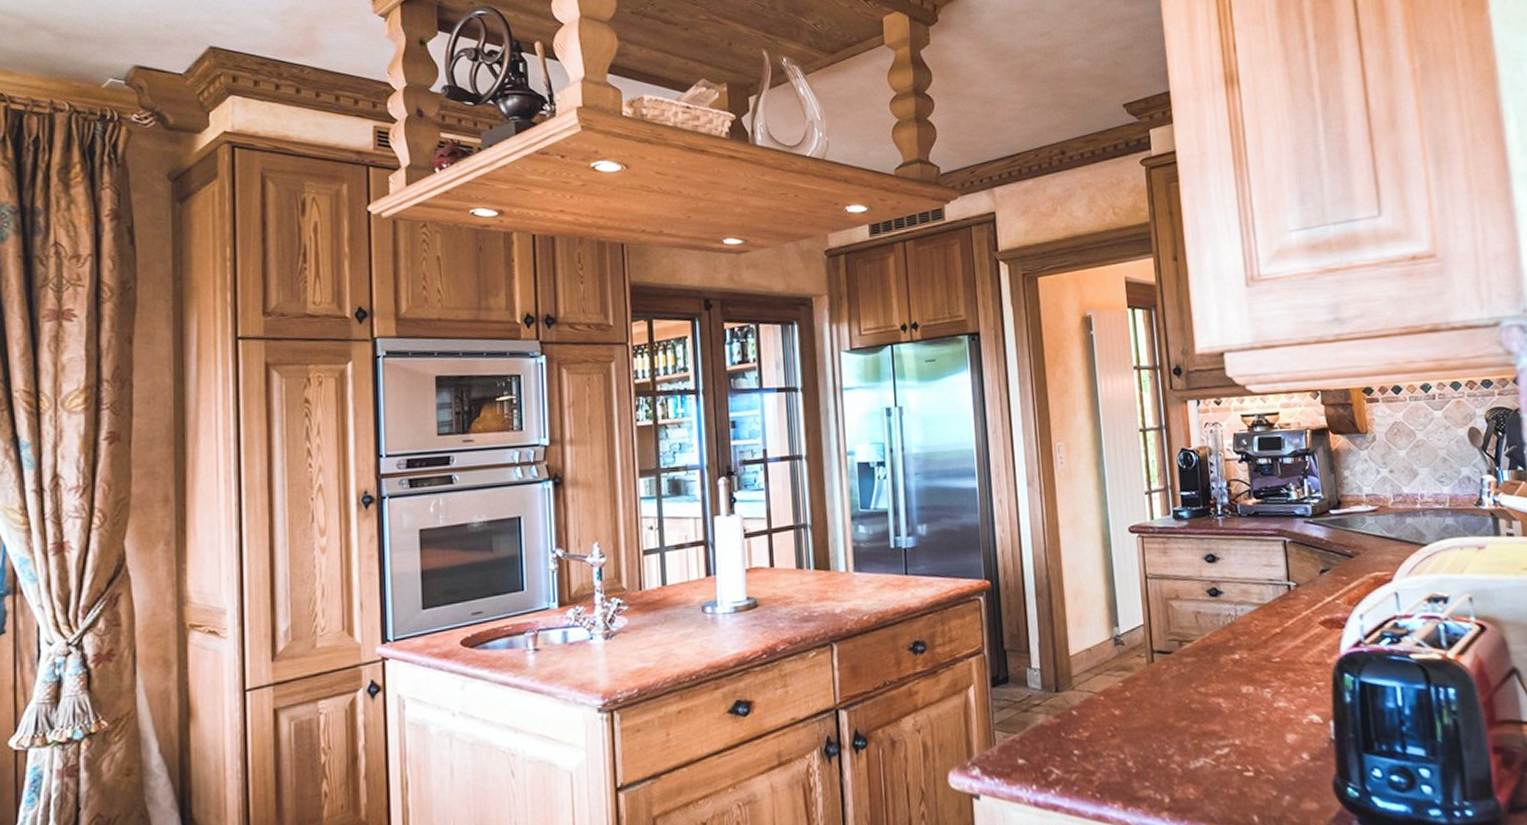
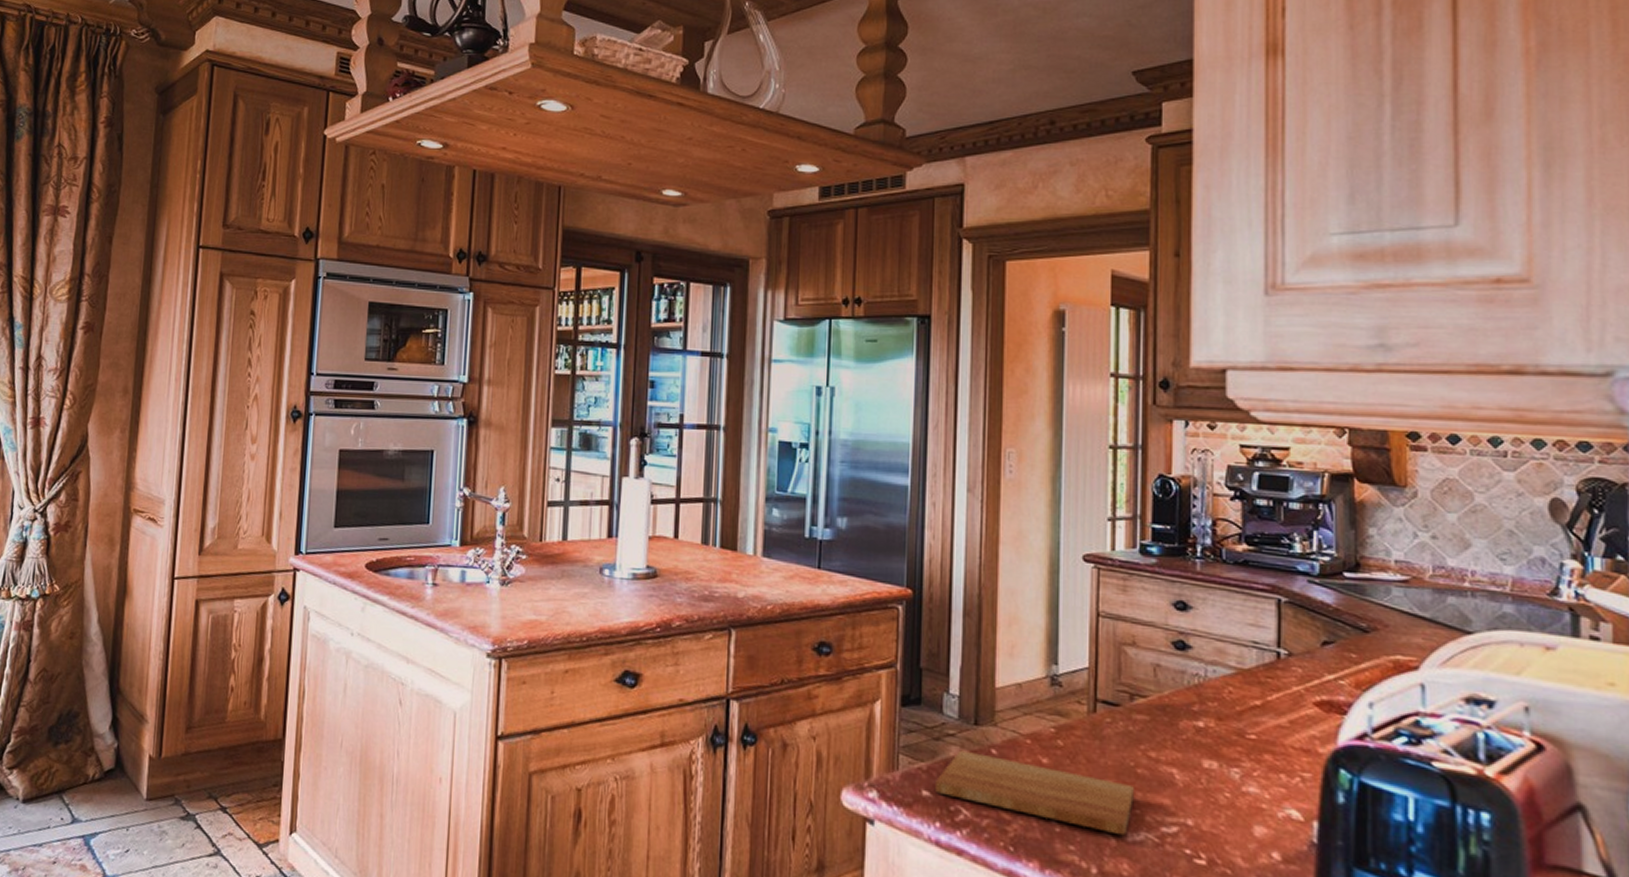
cutting board: none [1028,716,1193,765] -> present [936,750,1135,836]

